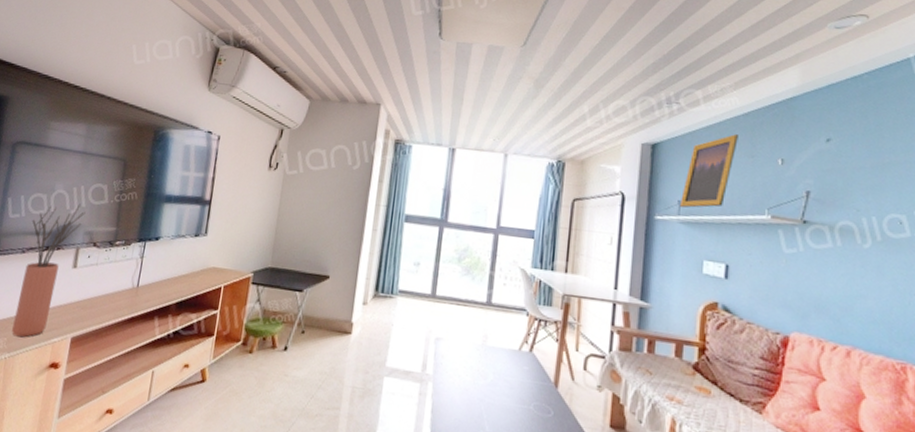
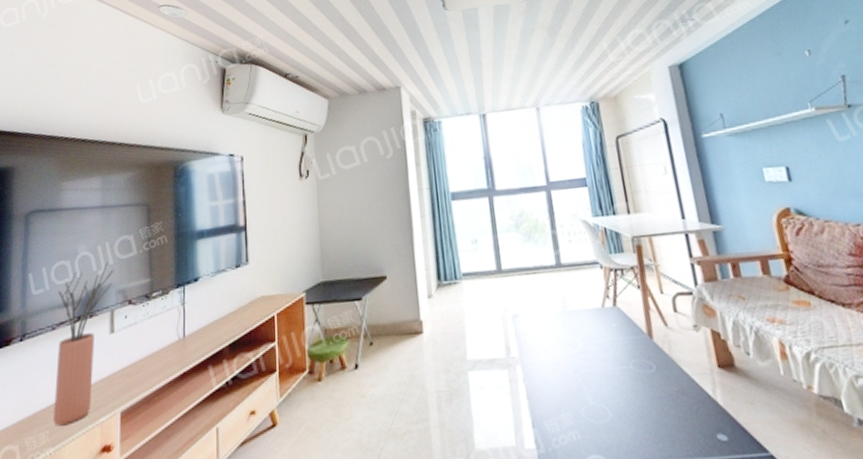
picture frame: present [679,134,738,208] -> none [719,36,765,121]

